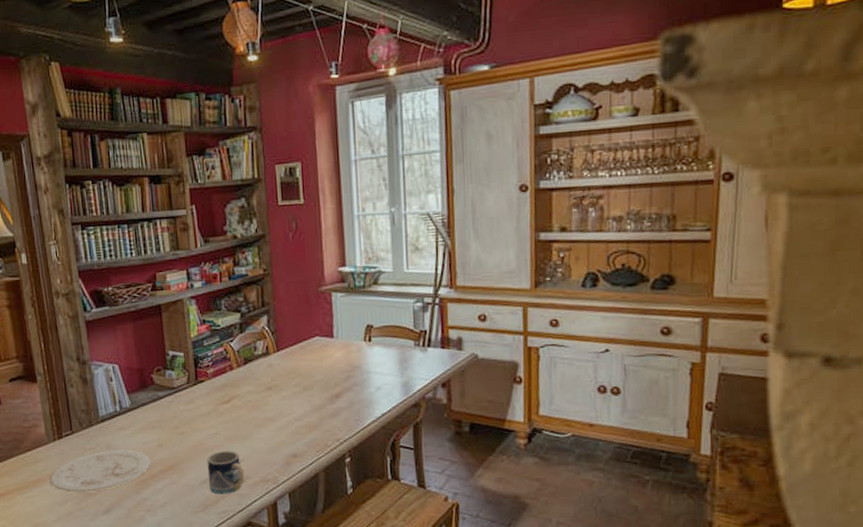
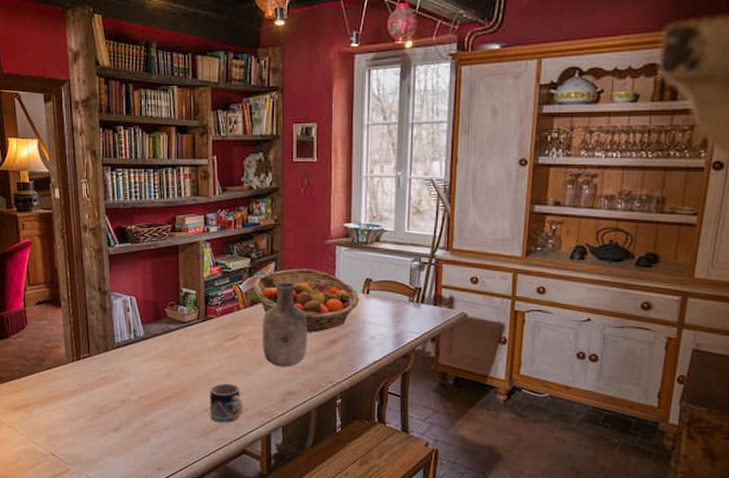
plate: present [50,449,150,493] -> none [67,374,158,411]
fruit basket: none [245,319,362,388] -> present [253,268,360,332]
vase: none [259,336,309,428] -> present [263,283,308,368]

